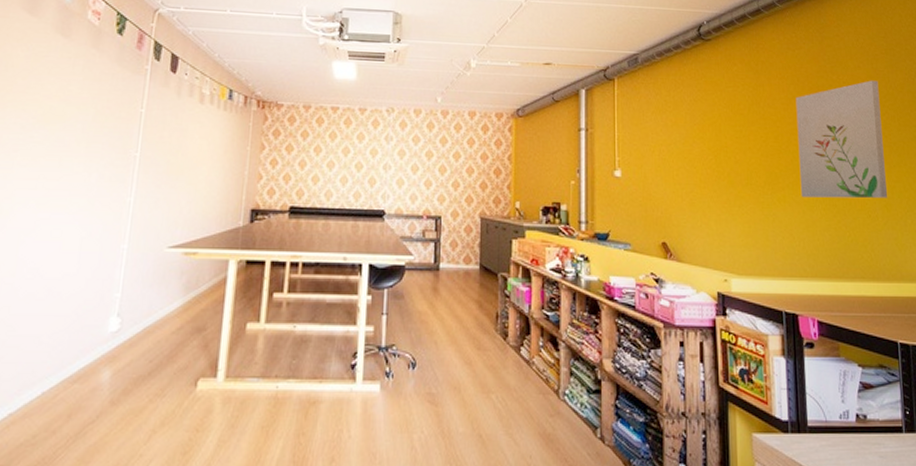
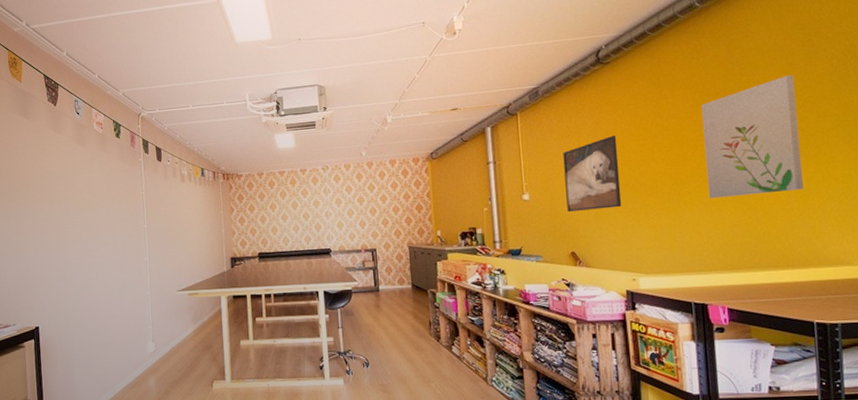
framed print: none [659,116,717,197] -> present [563,135,622,212]

